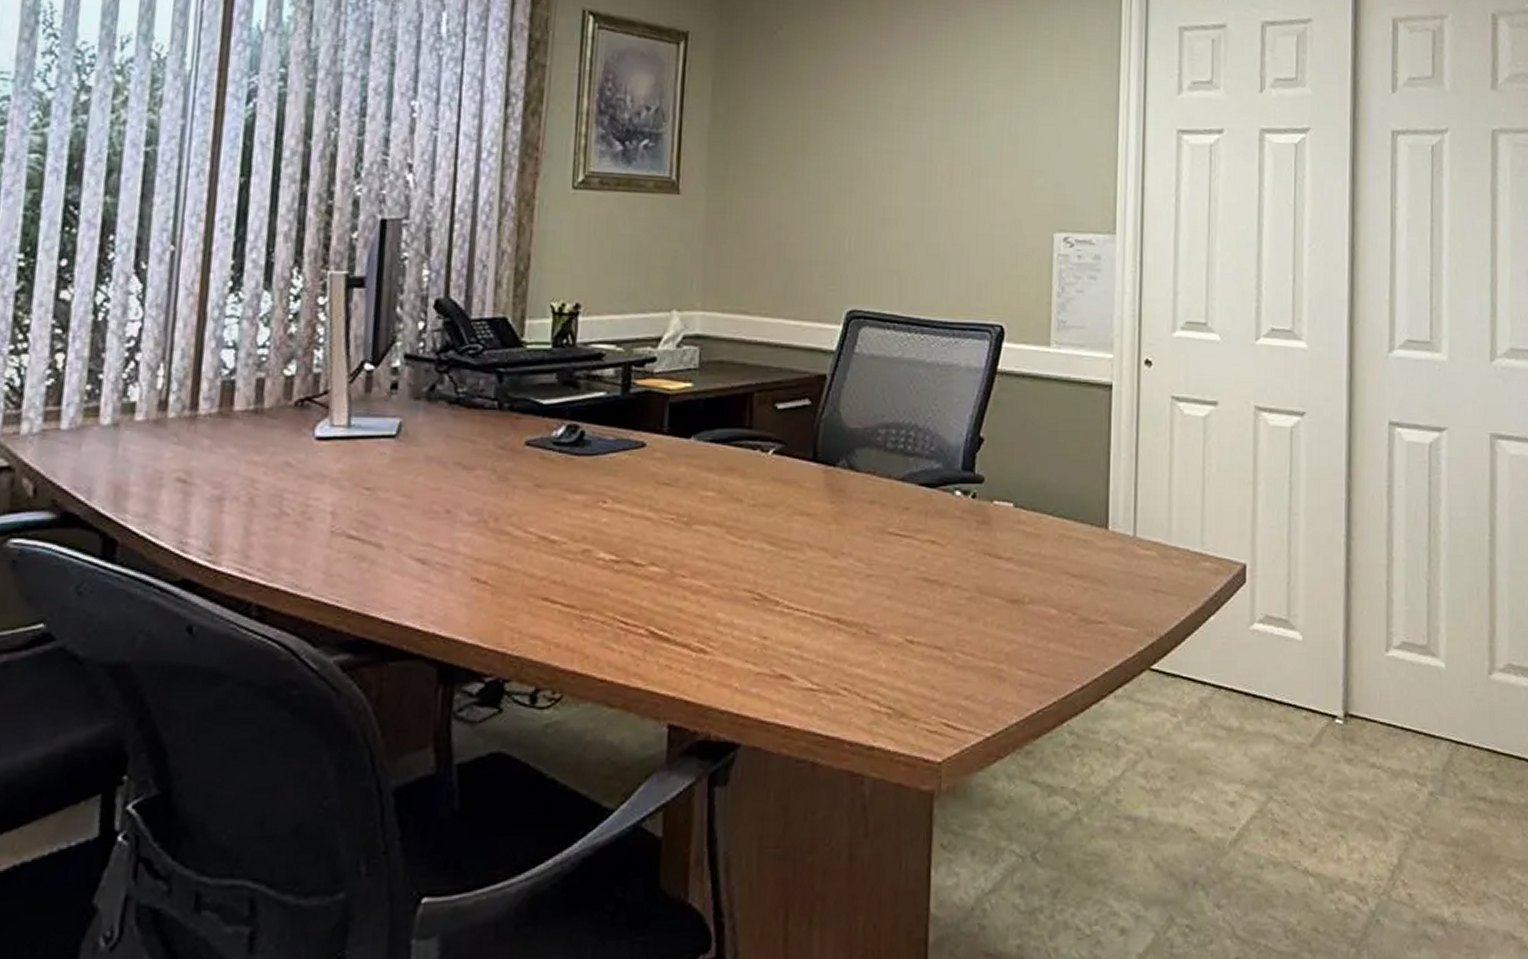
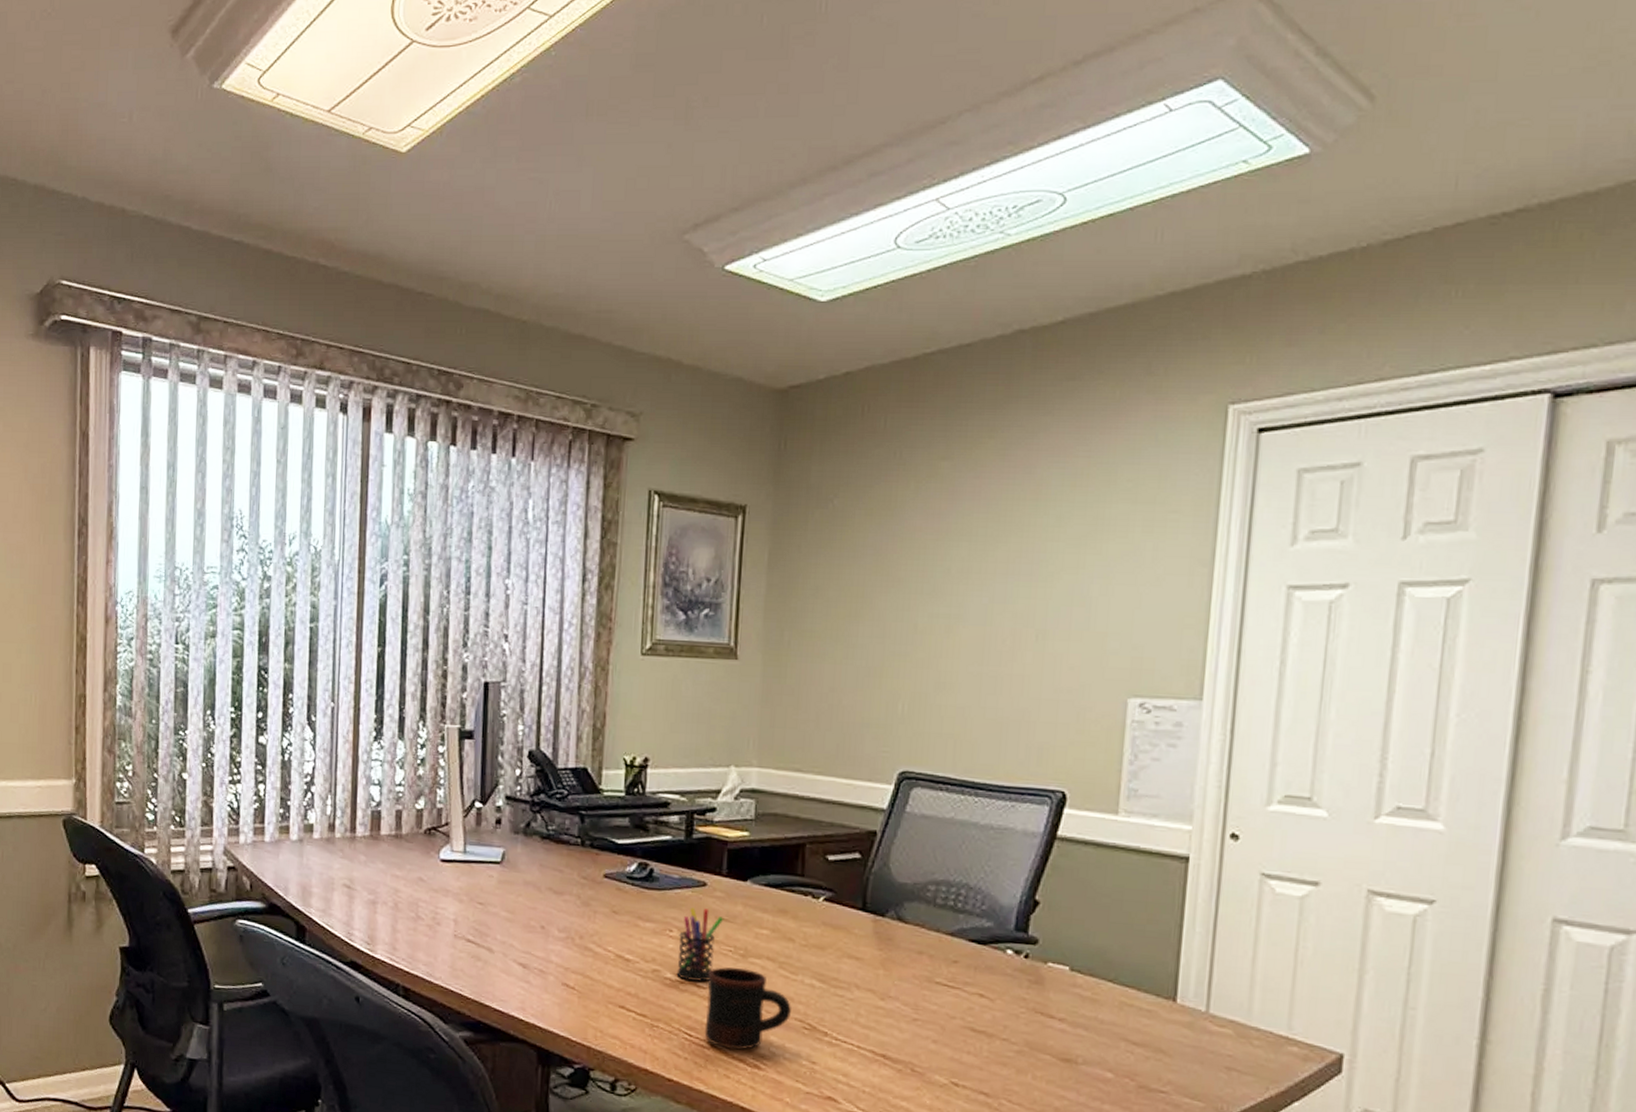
pen holder: none [611,473,666,560] -> present [676,907,724,982]
mug: none [643,537,741,634] -> present [704,967,793,1050]

